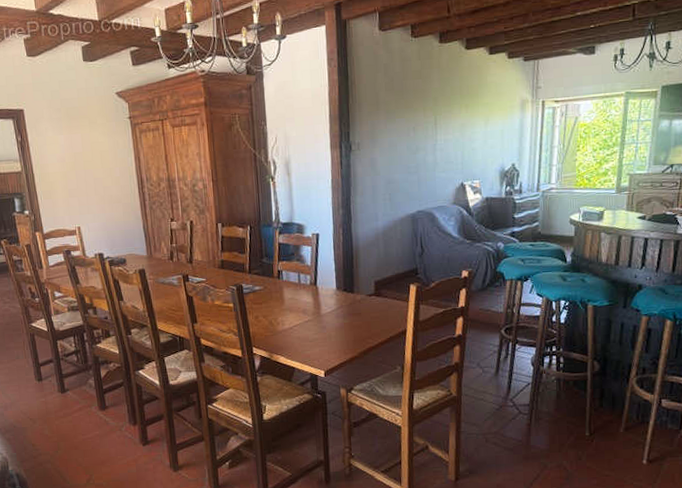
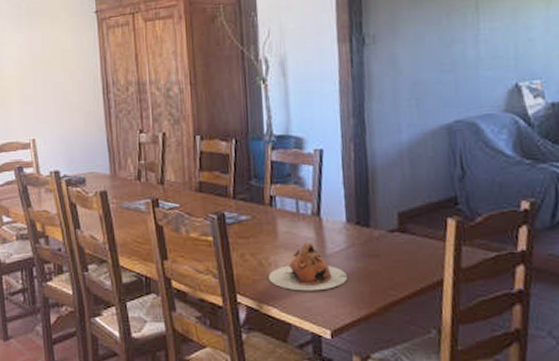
teapot: none [276,306,337,343] -> present [268,243,347,291]

